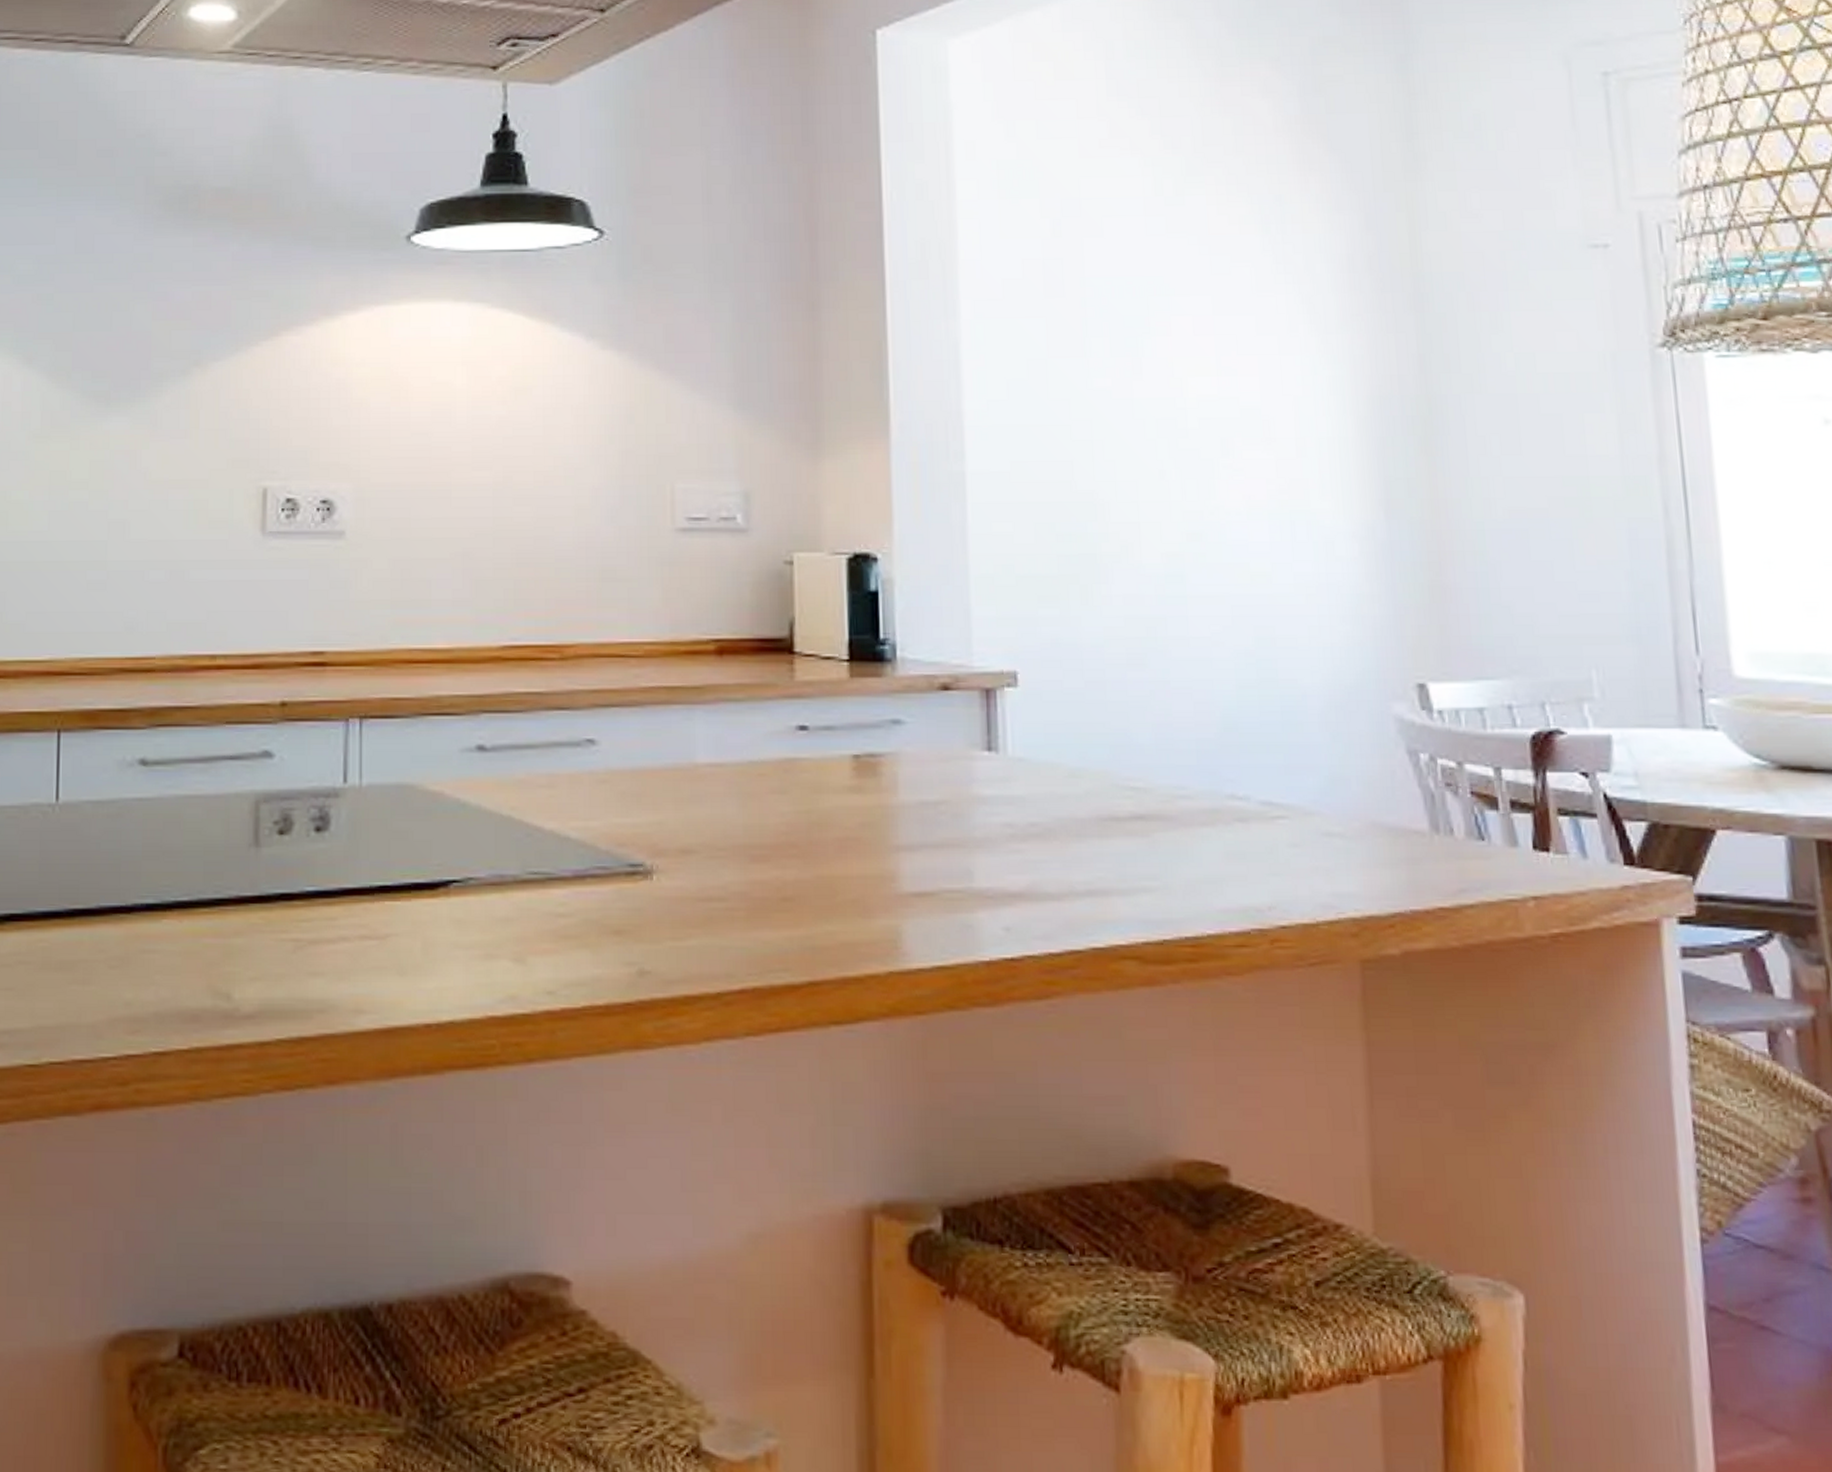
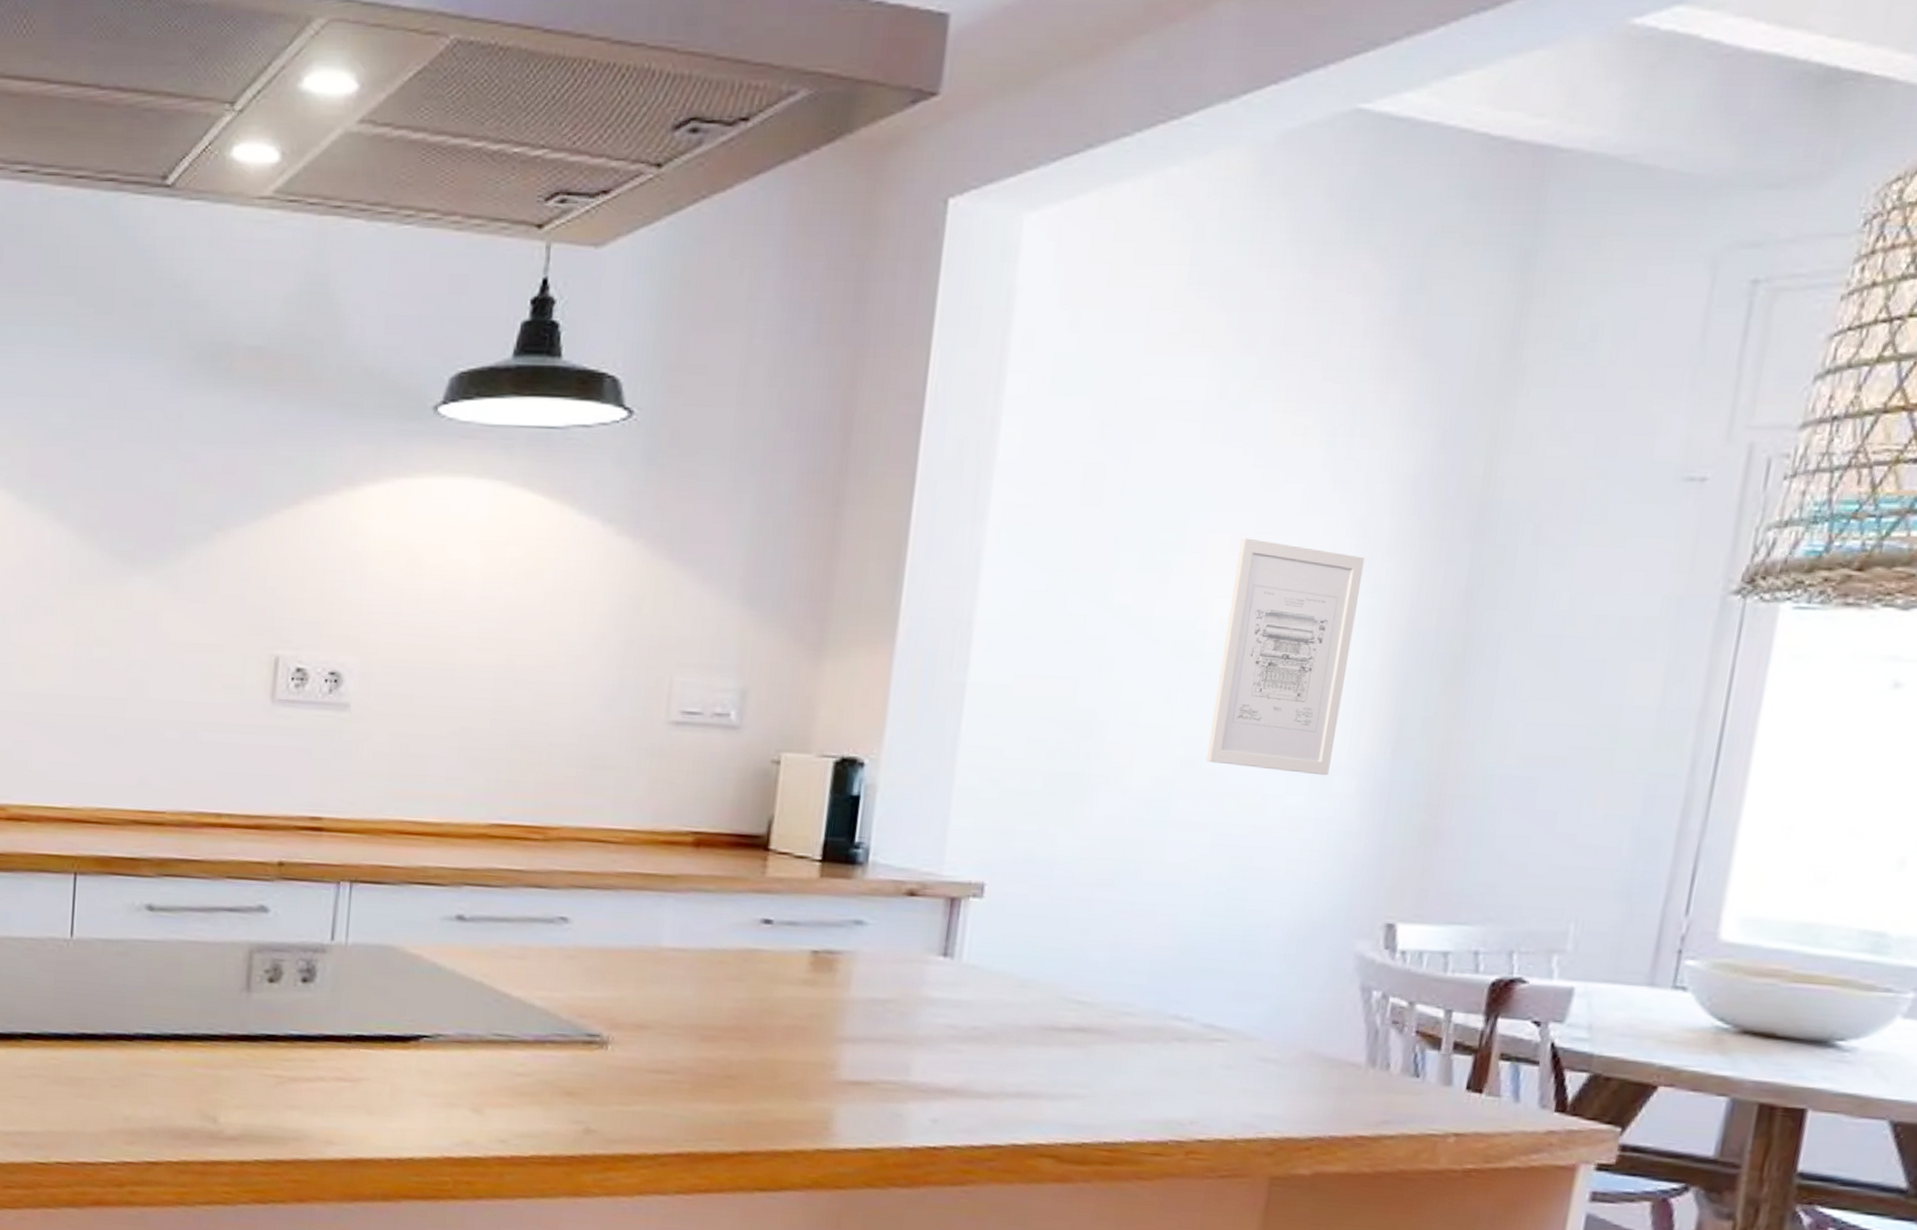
wall art: none [1201,320,1330,541] -> present [1206,538,1365,776]

